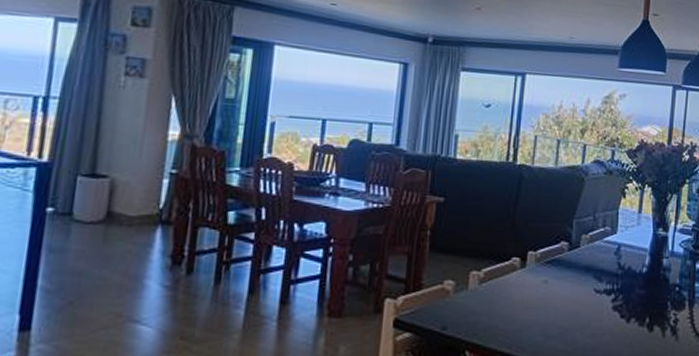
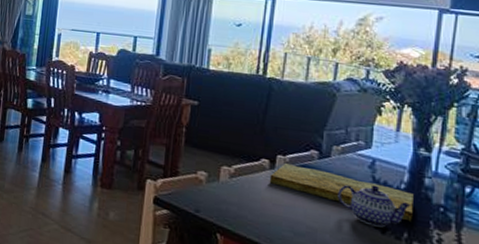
cutting board: none [520,260,654,306] -> present [269,163,414,222]
teapot: none [587,272,652,316] -> present [338,184,412,228]

